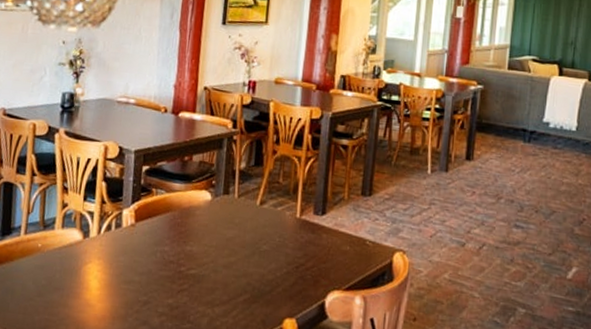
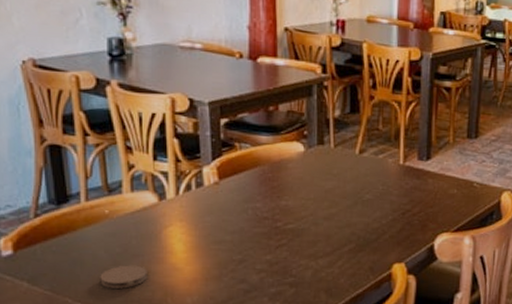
coaster: none [24,297,65,320] -> present [100,265,147,289]

